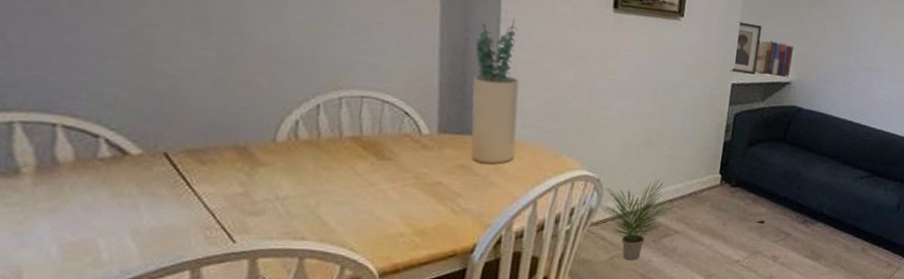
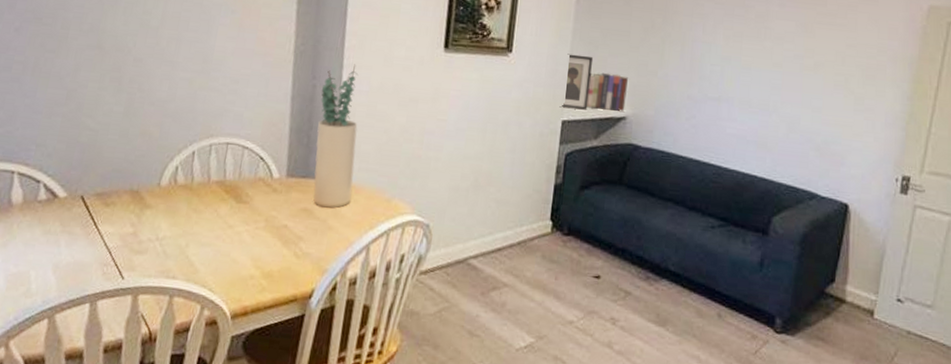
potted plant: present [597,179,675,260] -> none [426,225,504,314]

